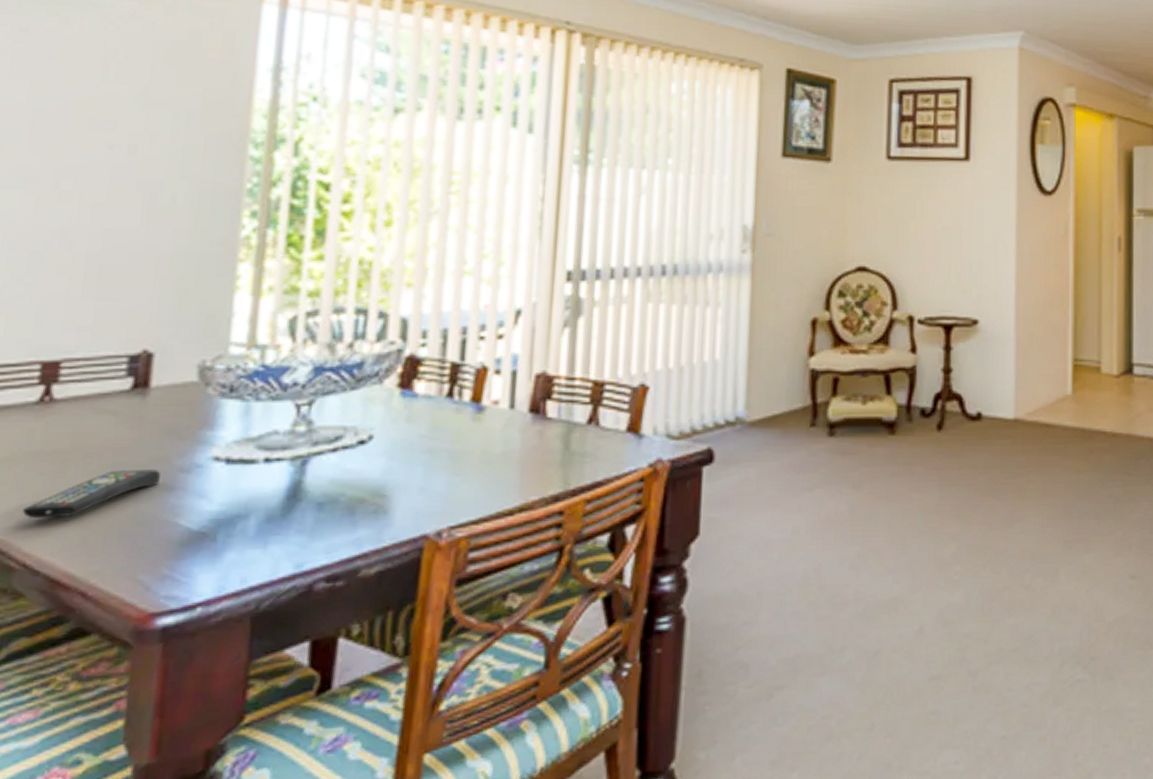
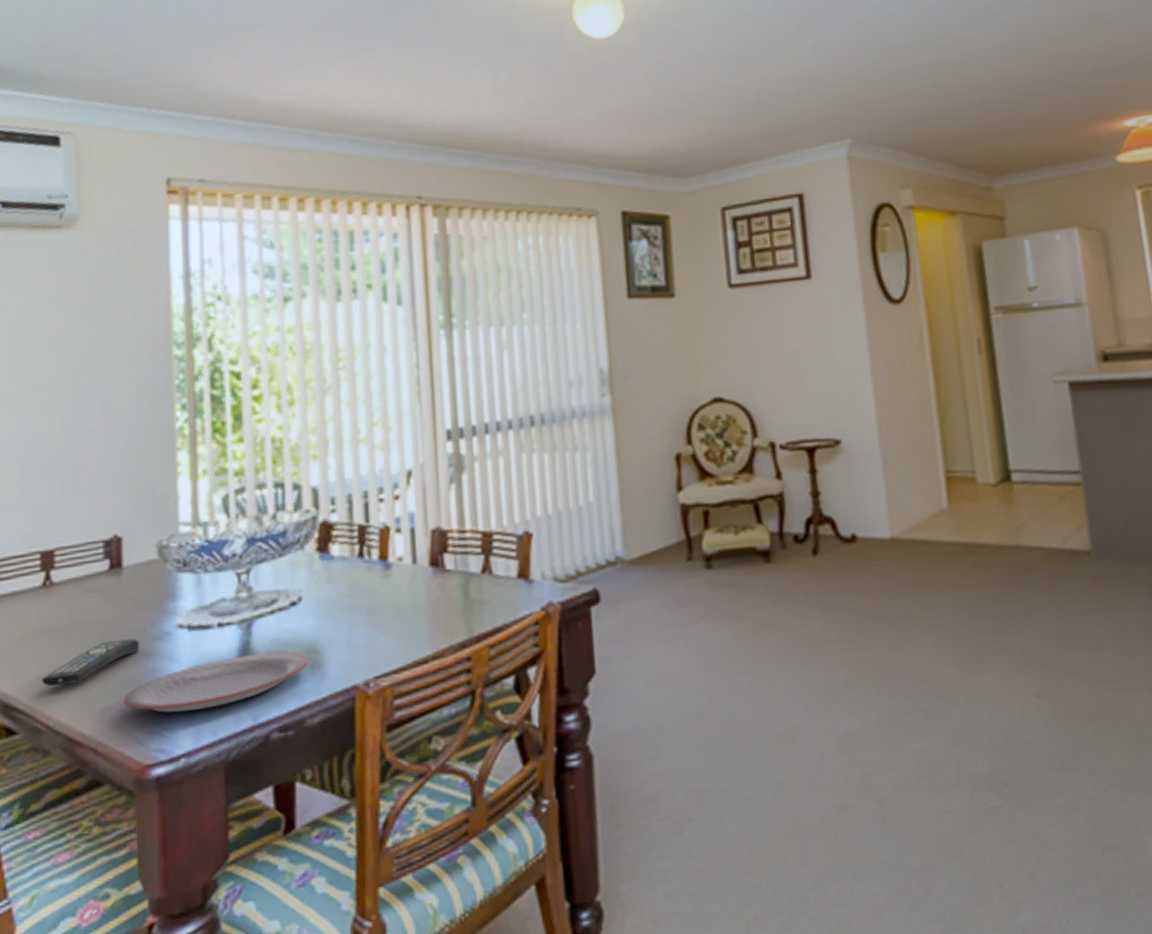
plate: none [129,494,371,555] -> present [123,652,308,713]

